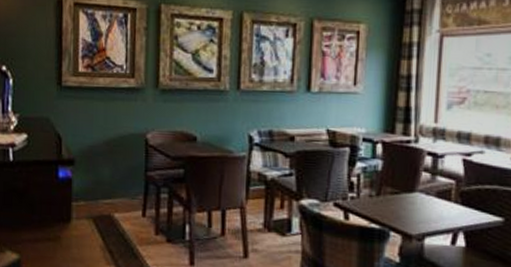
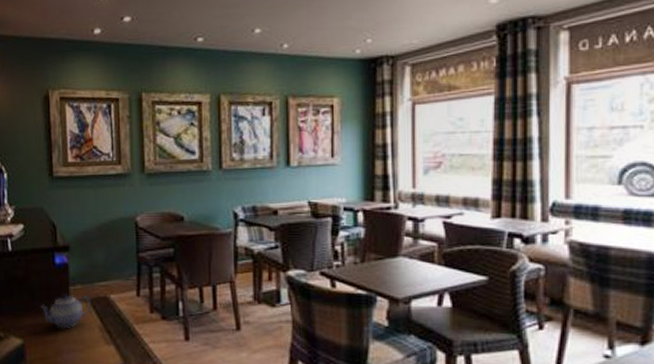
teapot: none [39,209,94,246] -> present [39,293,92,329]

